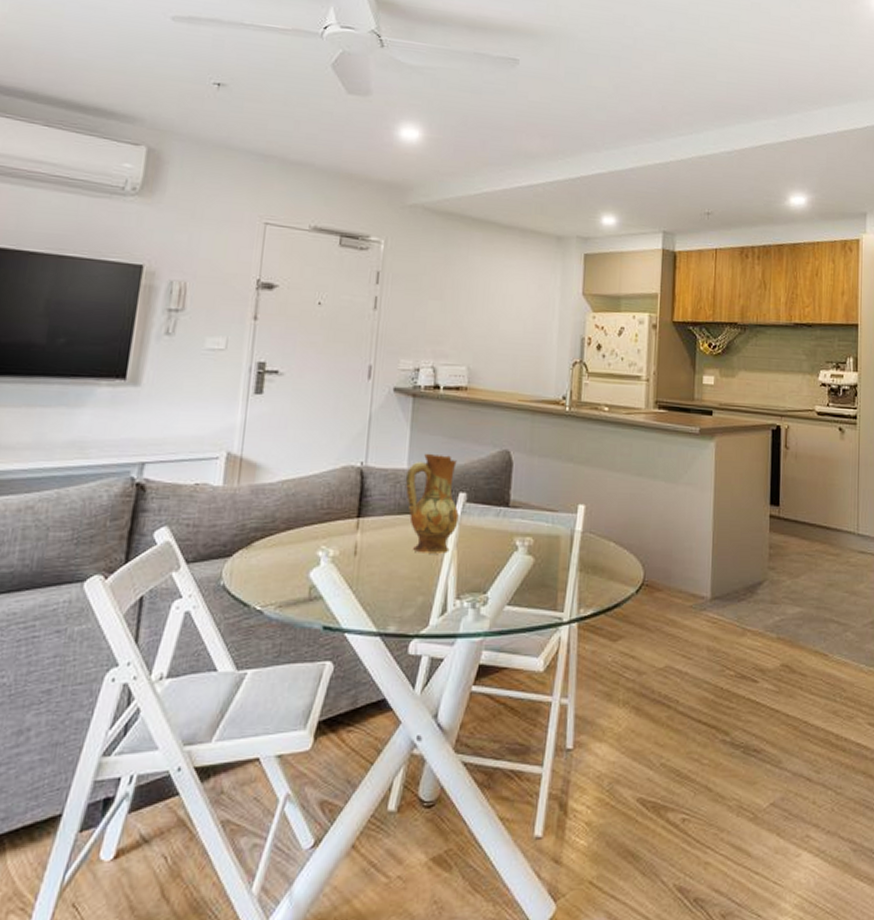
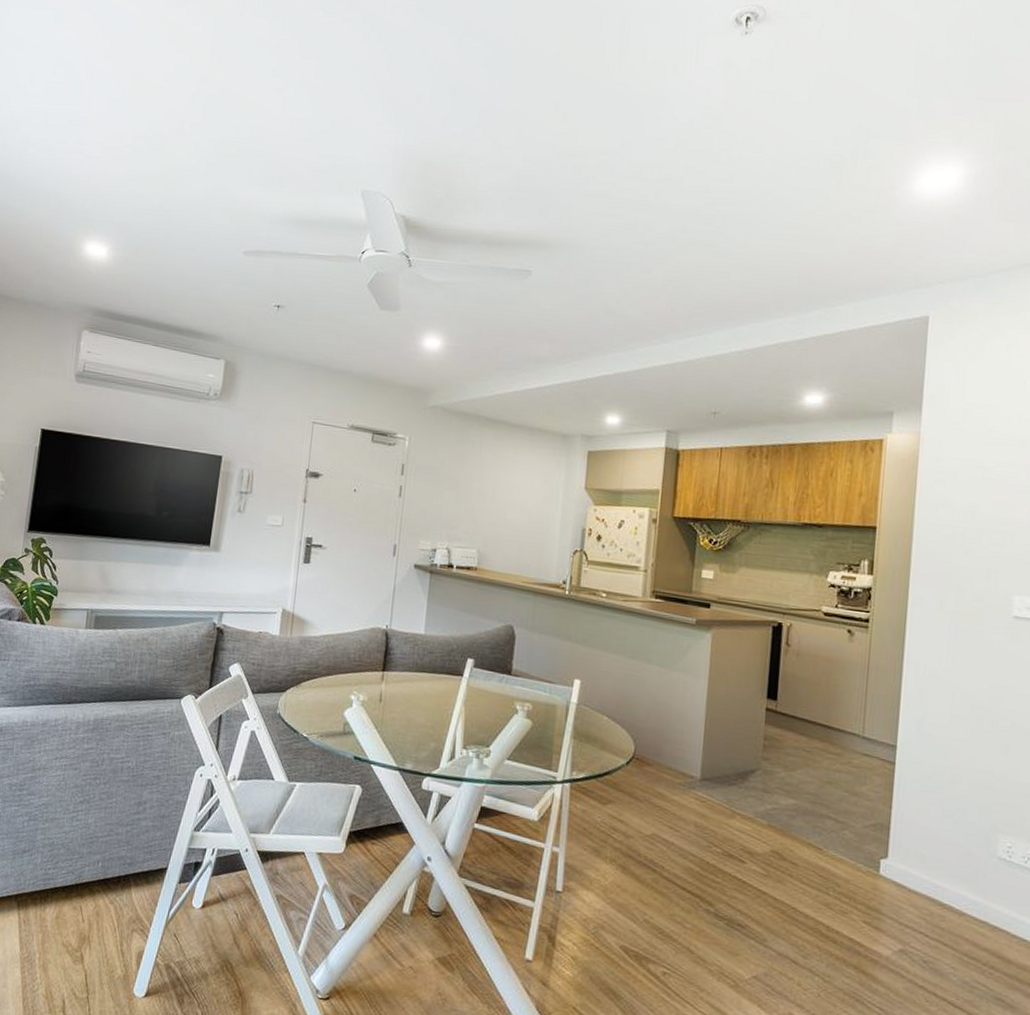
ceramic jug: present [405,453,459,554] -> none [422,622,467,709]

